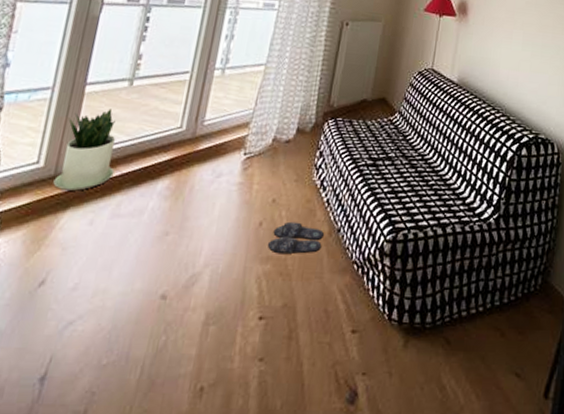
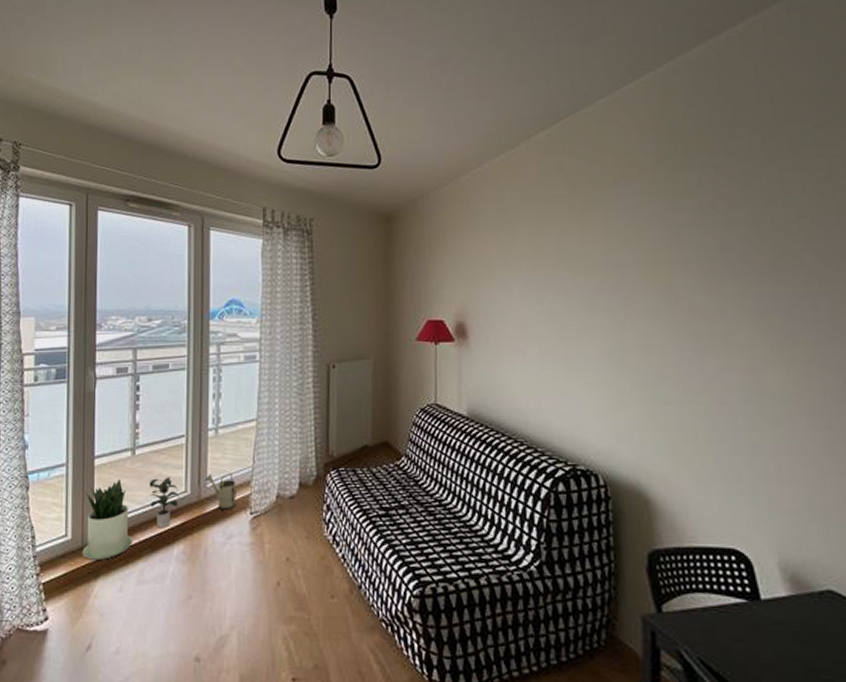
potted plant: none [140,111,174,162] -> present [149,477,180,528]
watering can: none [203,112,234,150] -> present [205,473,236,511]
slippers: present [268,221,324,255] -> none [289,580,344,614]

